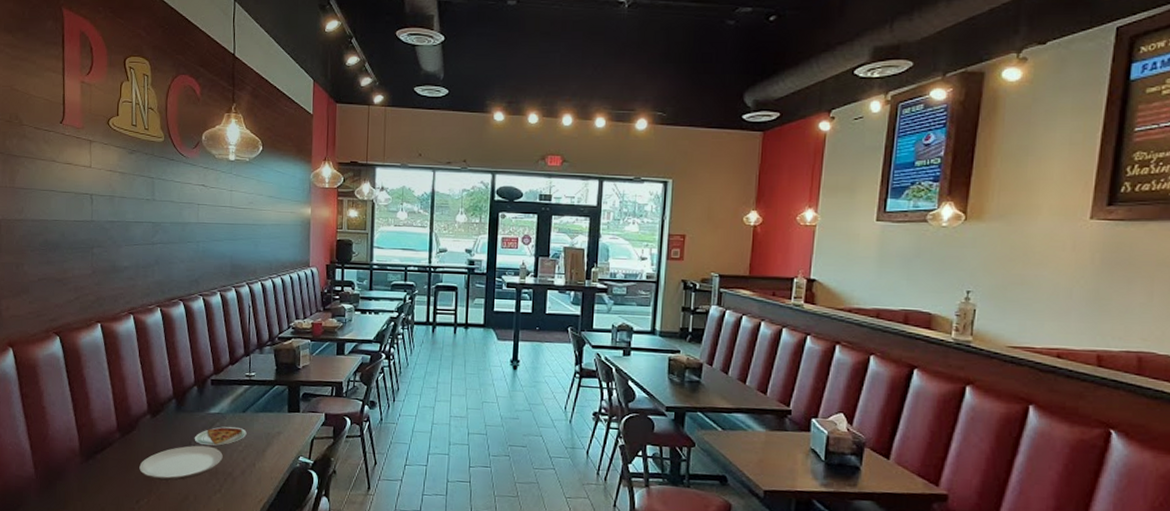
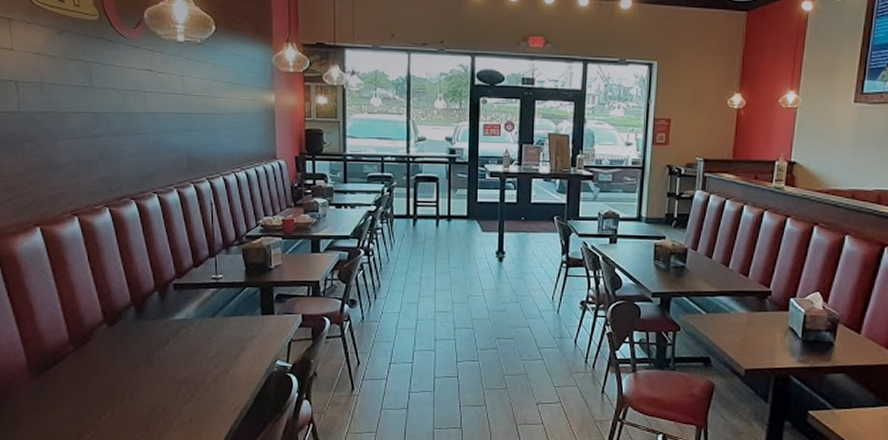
plate: present [139,445,223,480] -> none [98,354,192,392]
pizza slice: present [194,426,247,445] -> none [158,332,217,353]

